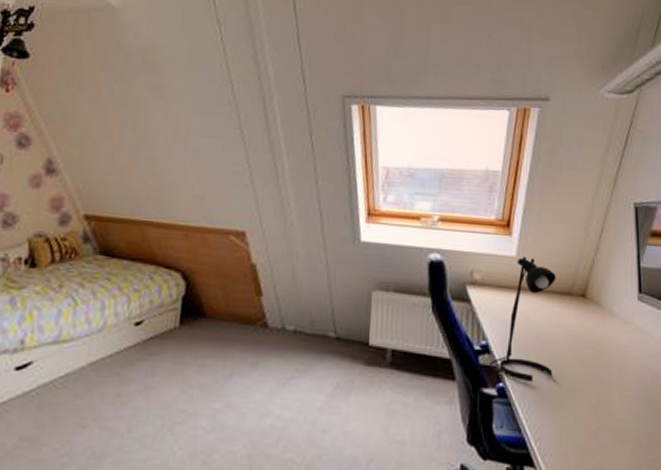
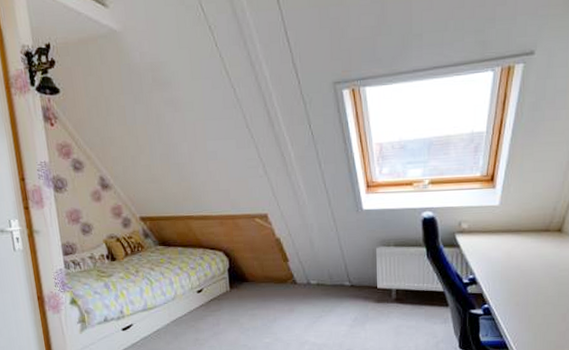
desk lamp: present [490,257,556,382] -> none [477,204,535,302]

